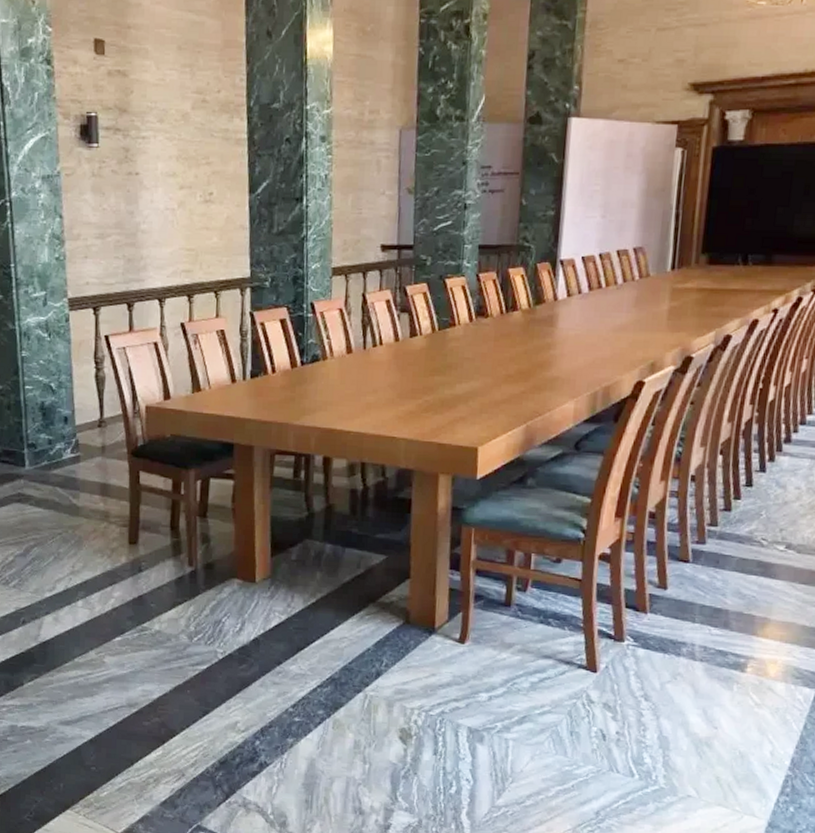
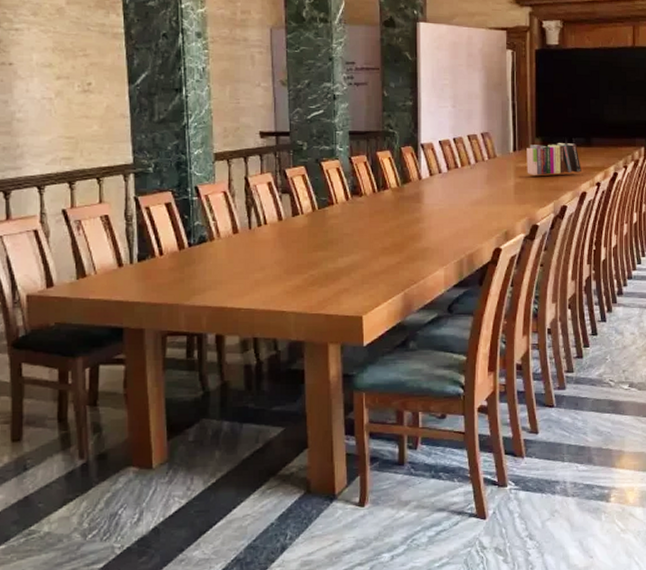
books: none [685,260,756,299] -> present [527,143,581,176]

